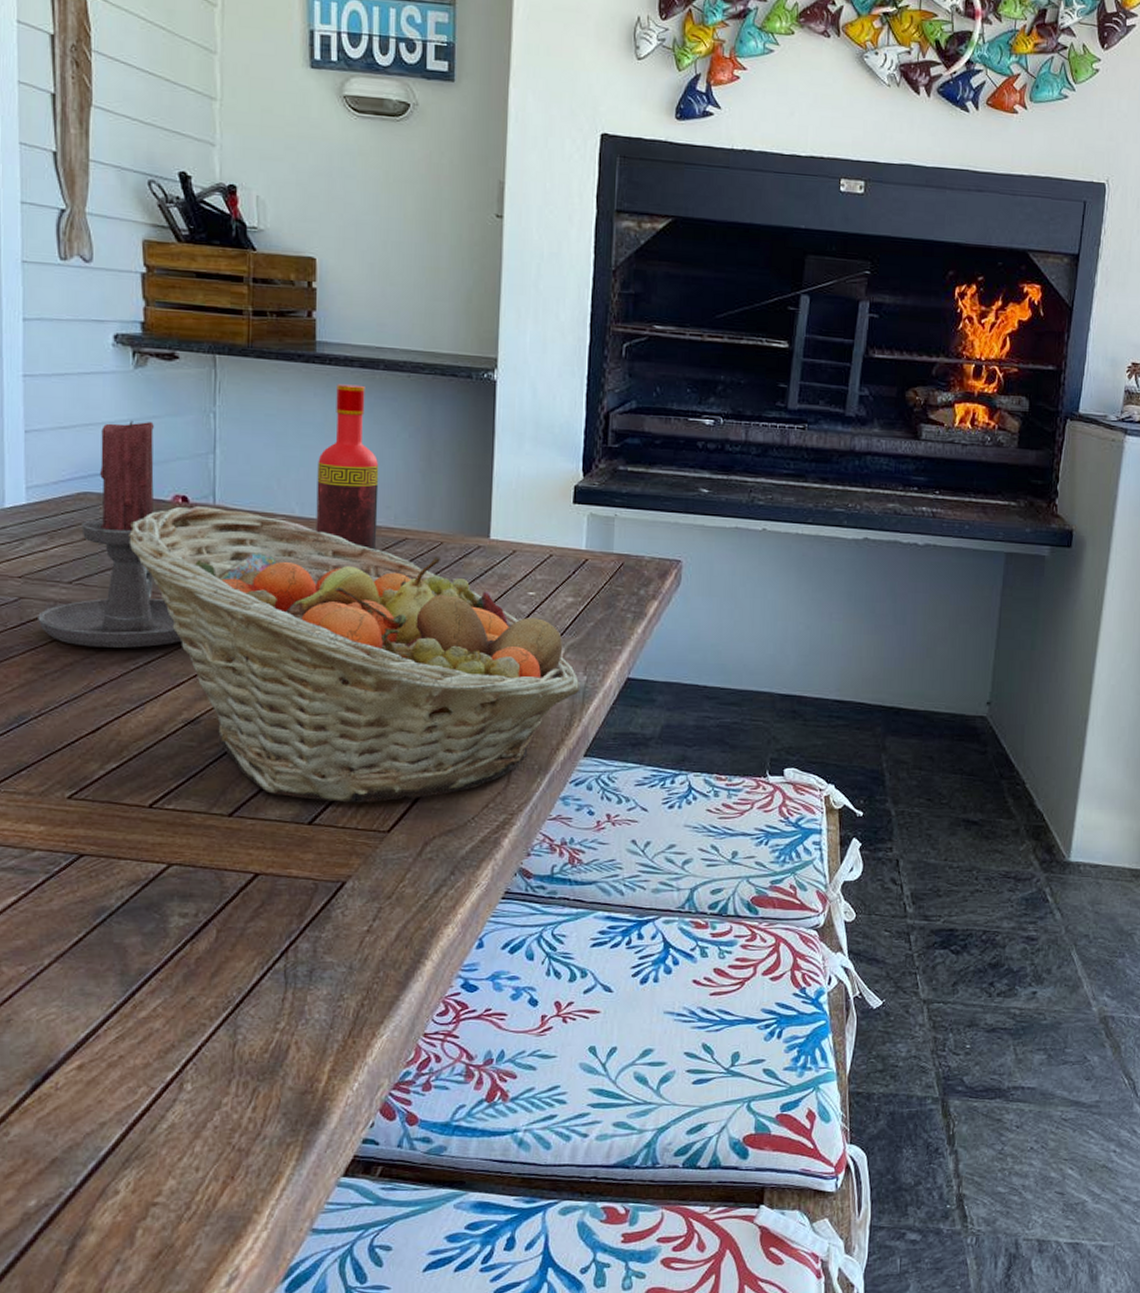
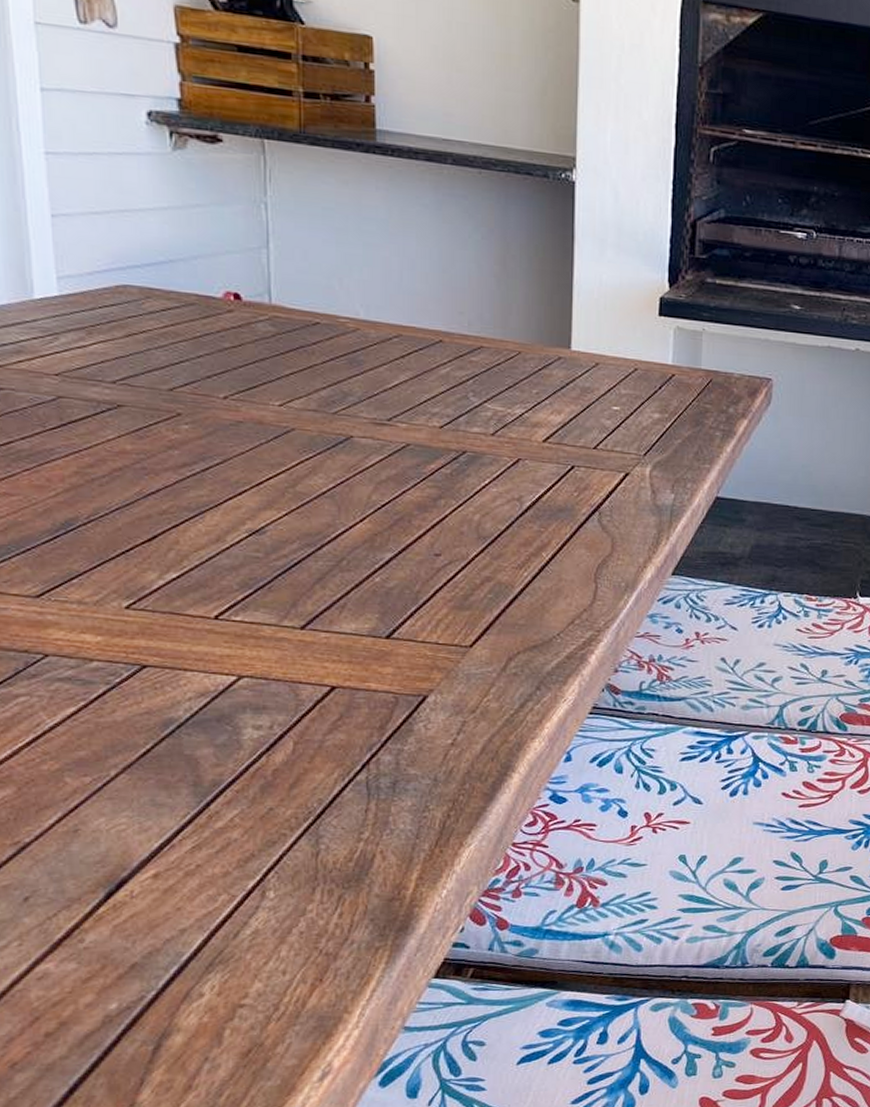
candle holder: present [38,420,182,648] -> none [80,207,242,454]
fruit basket: present [129,505,580,803] -> none [176,303,668,618]
bottle: present [316,384,379,550] -> none [383,177,450,358]

